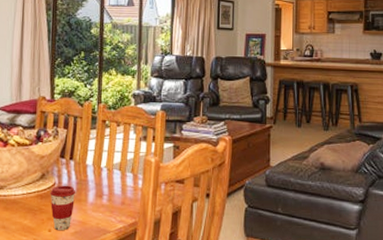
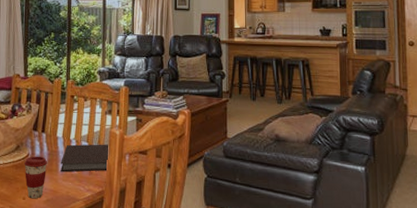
notebook: none [90,172,142,203] -> present [61,144,108,172]

